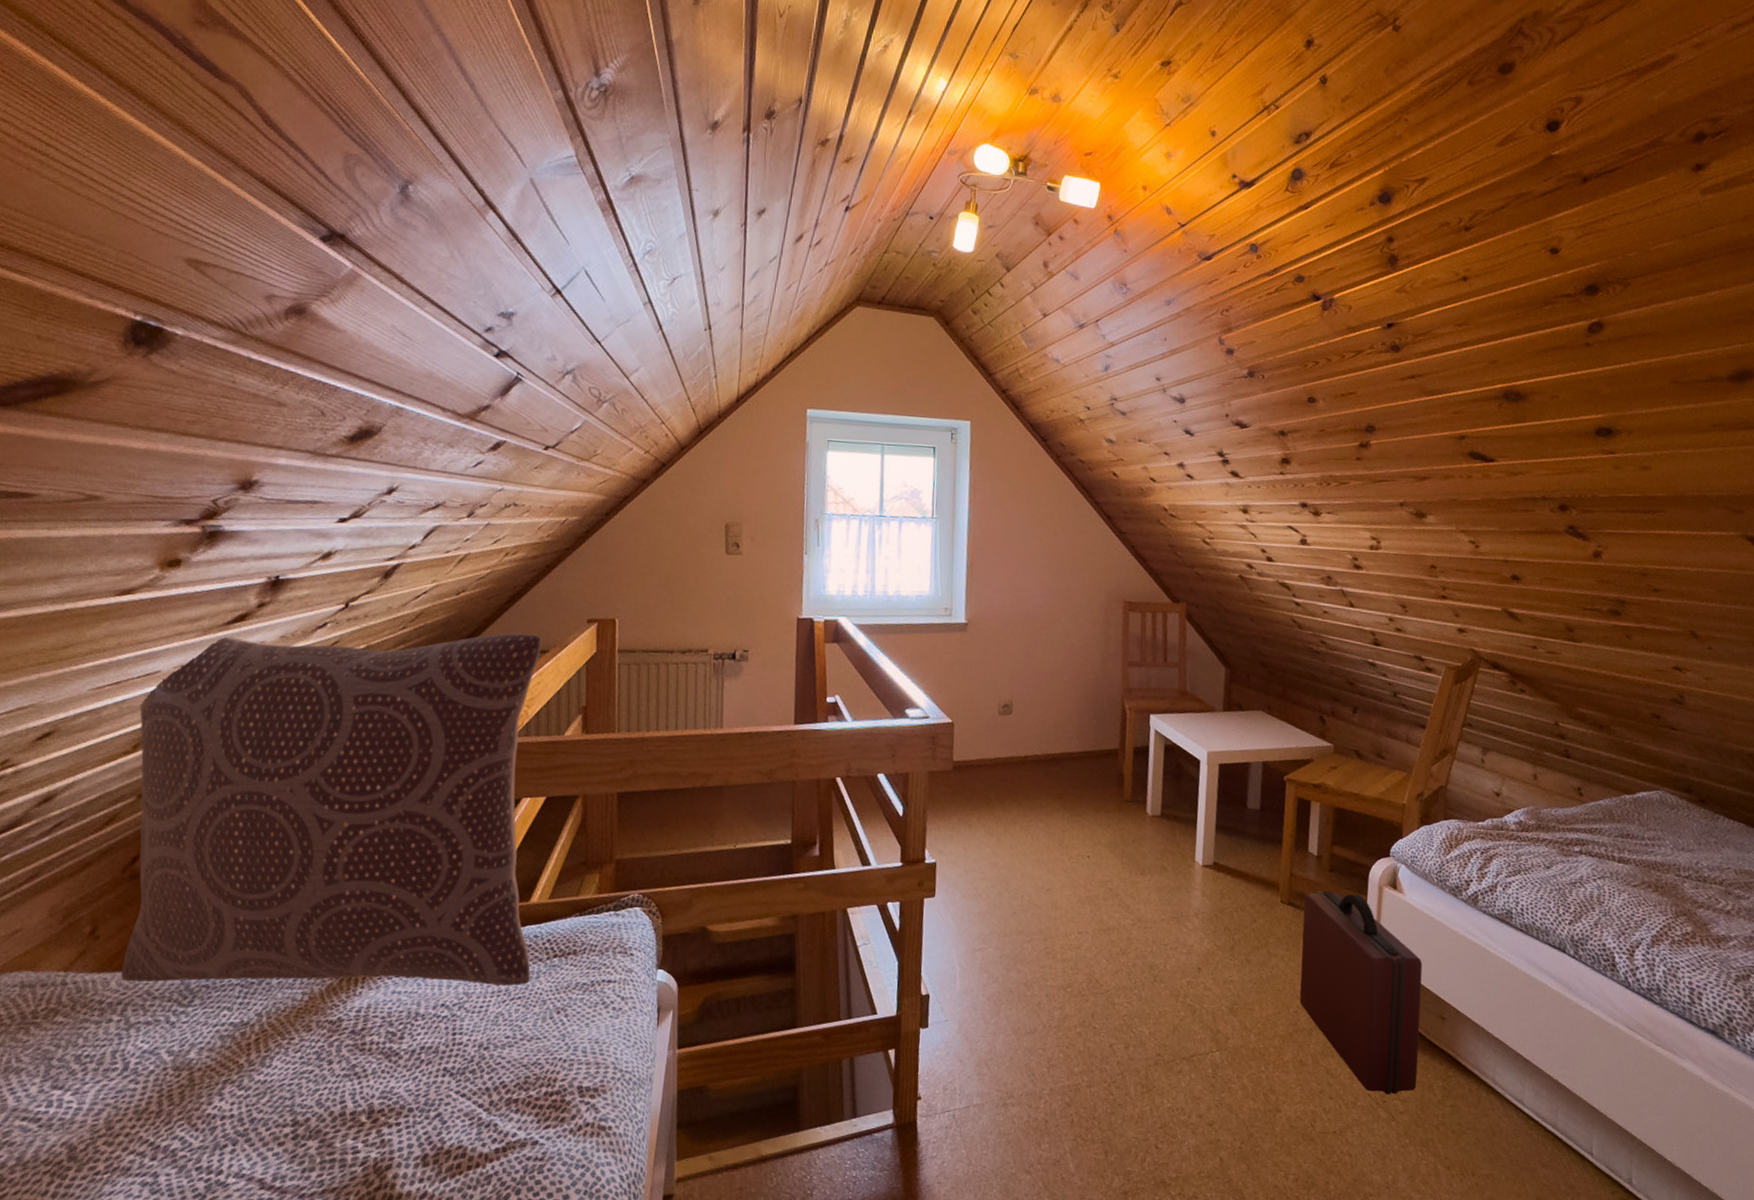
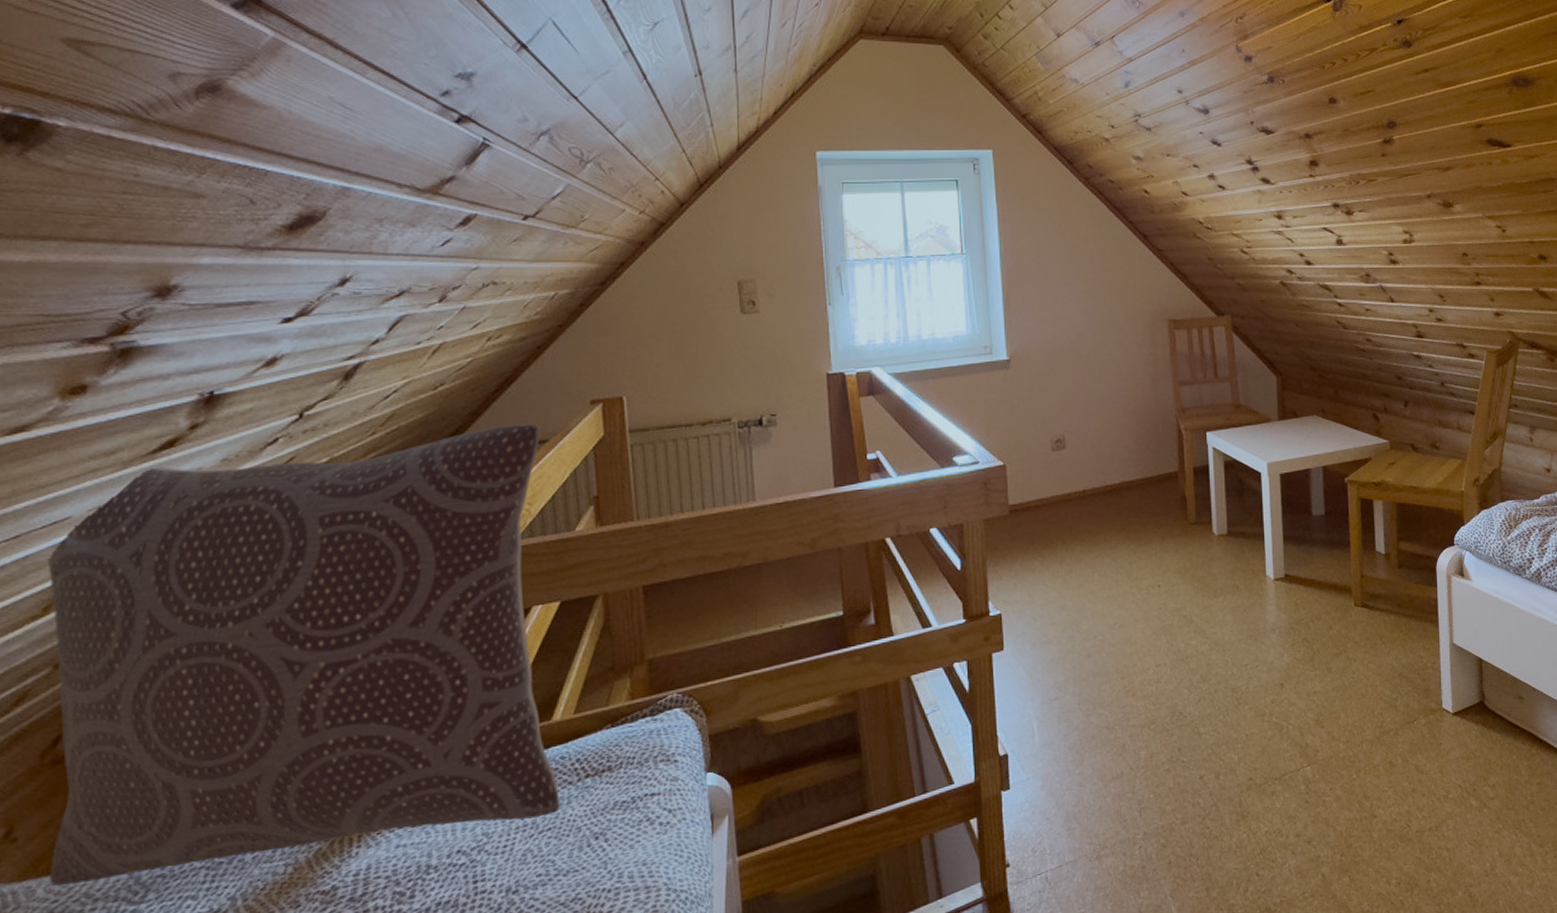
briefcase: present [1299,890,1423,1095] -> none [1376,586,1504,783]

